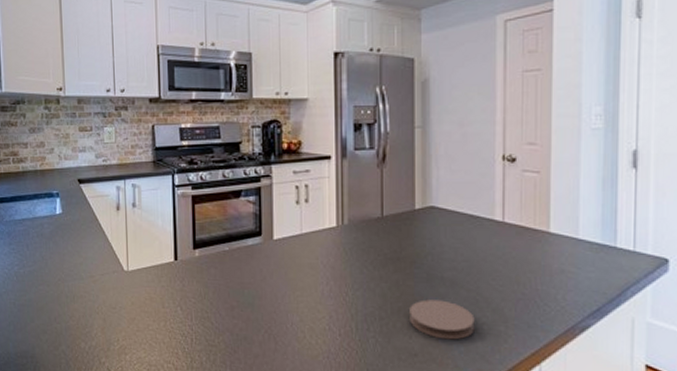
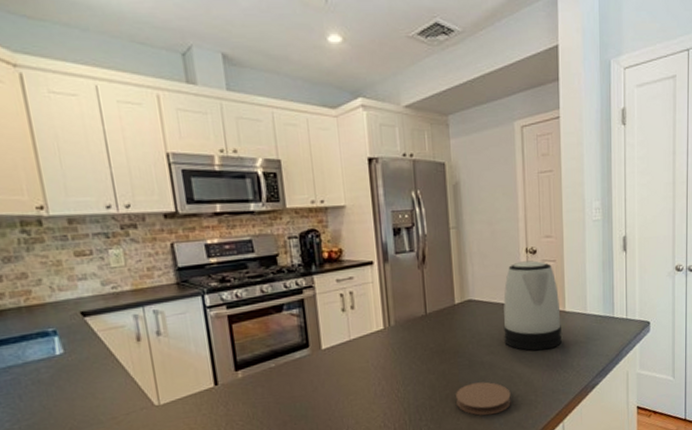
kettle: none [470,169,543,275] -> present [503,260,562,351]

